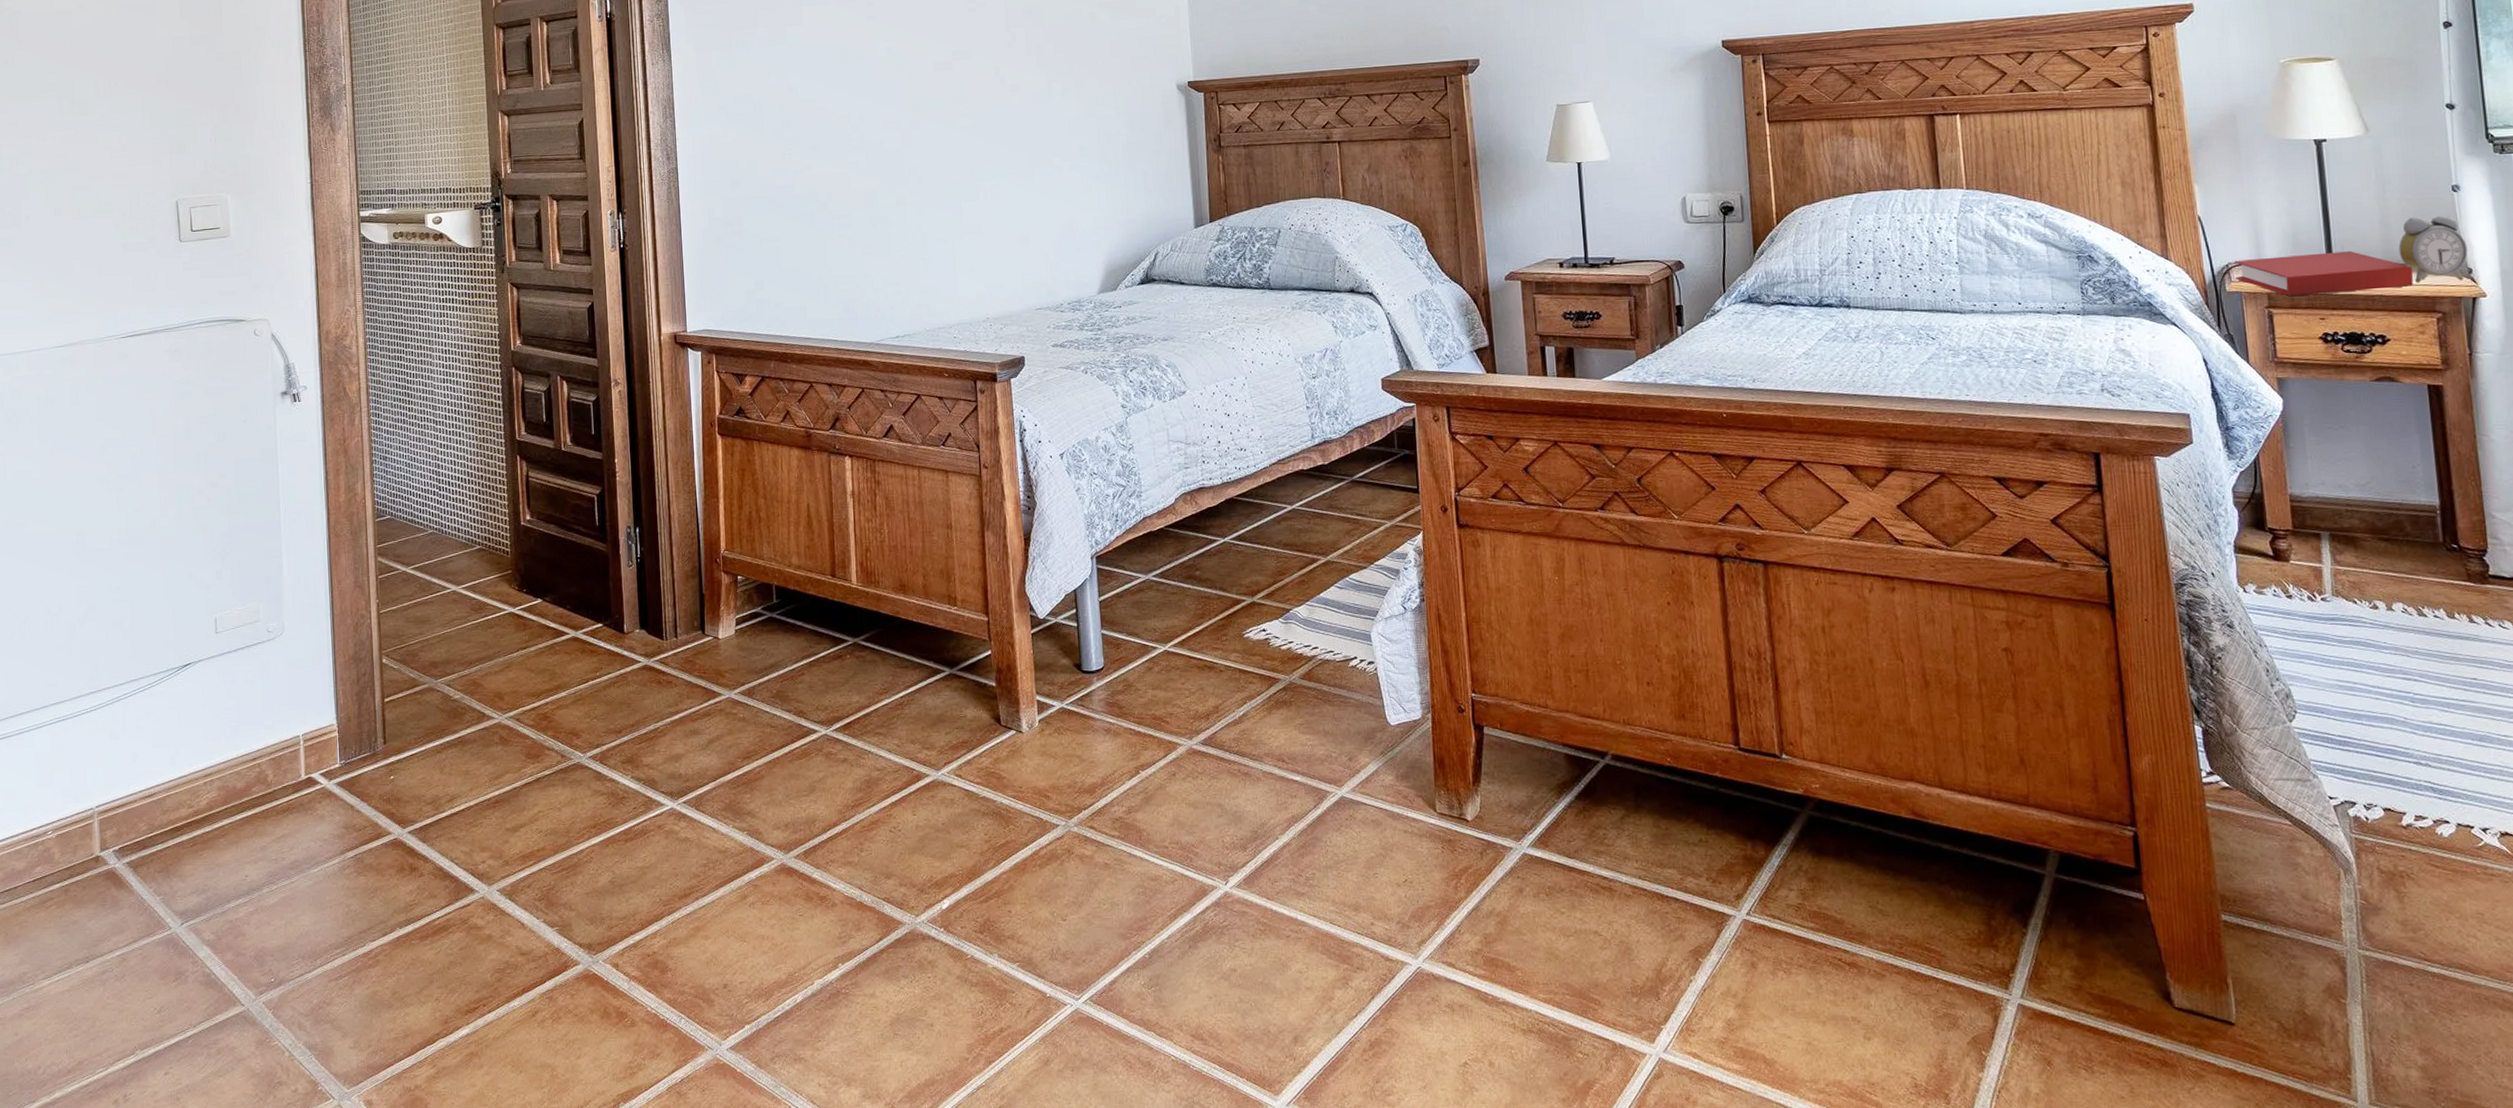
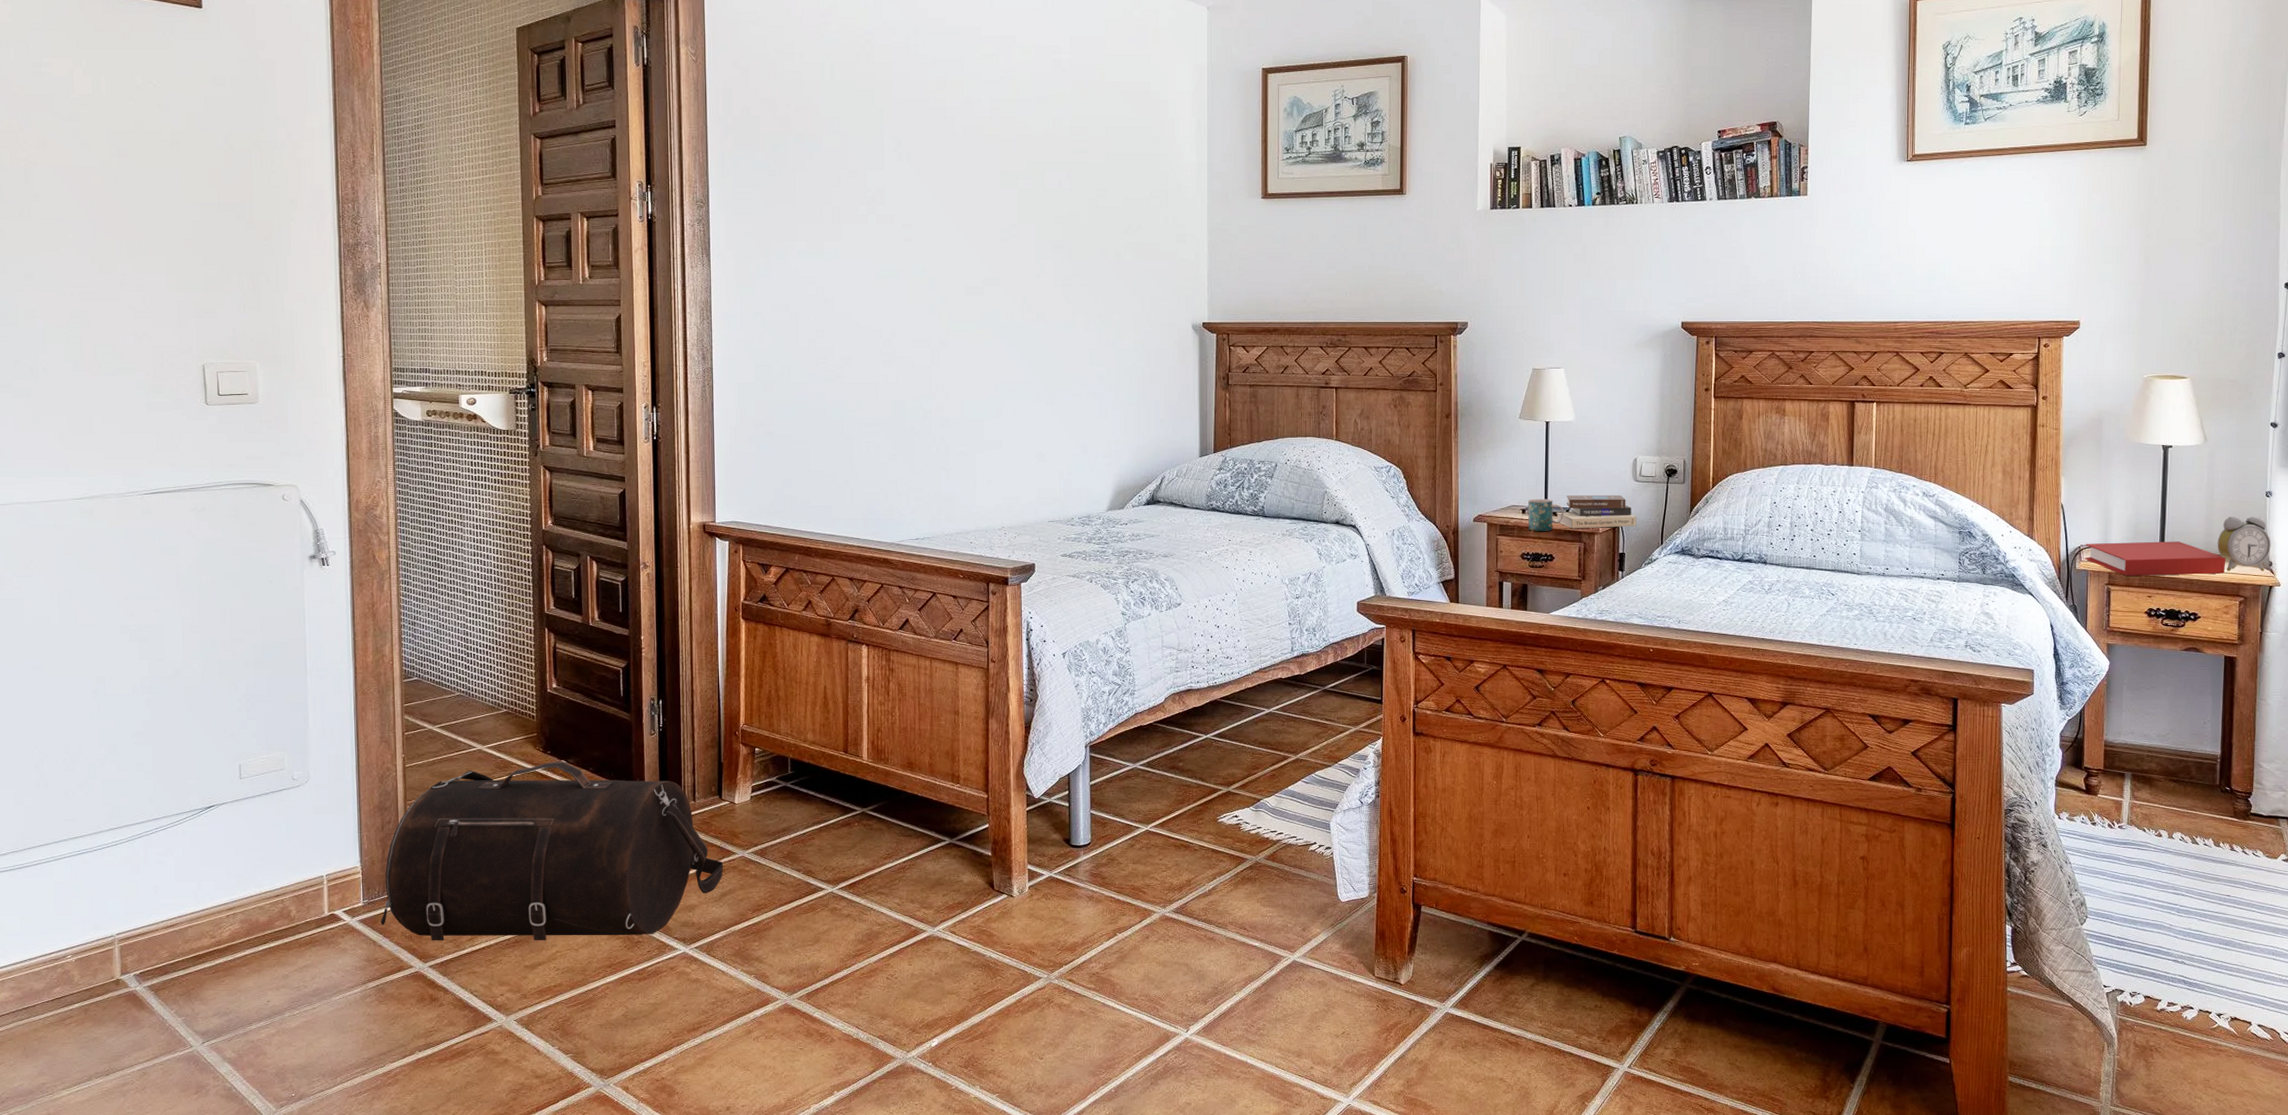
duffel bag: none [358,600,710,804] -> present [380,761,724,941]
mug: none [1565,249,1608,287] -> present [1528,498,1564,531]
books: none [1599,239,1693,282] -> present [1556,494,1637,529]

